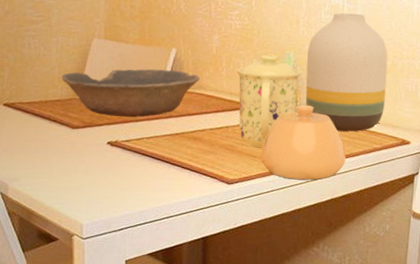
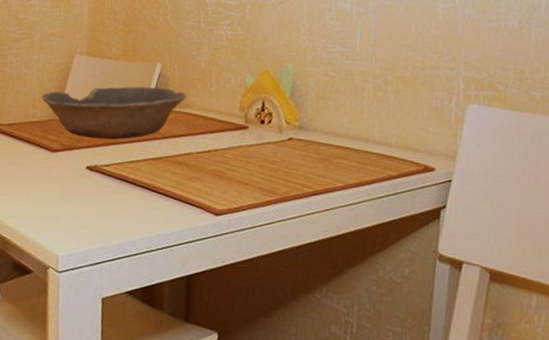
mug: present [237,54,301,148] -> none [227,67,301,175]
sugar bowl: present [260,104,346,180] -> none [253,124,355,213]
vase: present [305,13,388,132] -> none [306,17,406,156]

